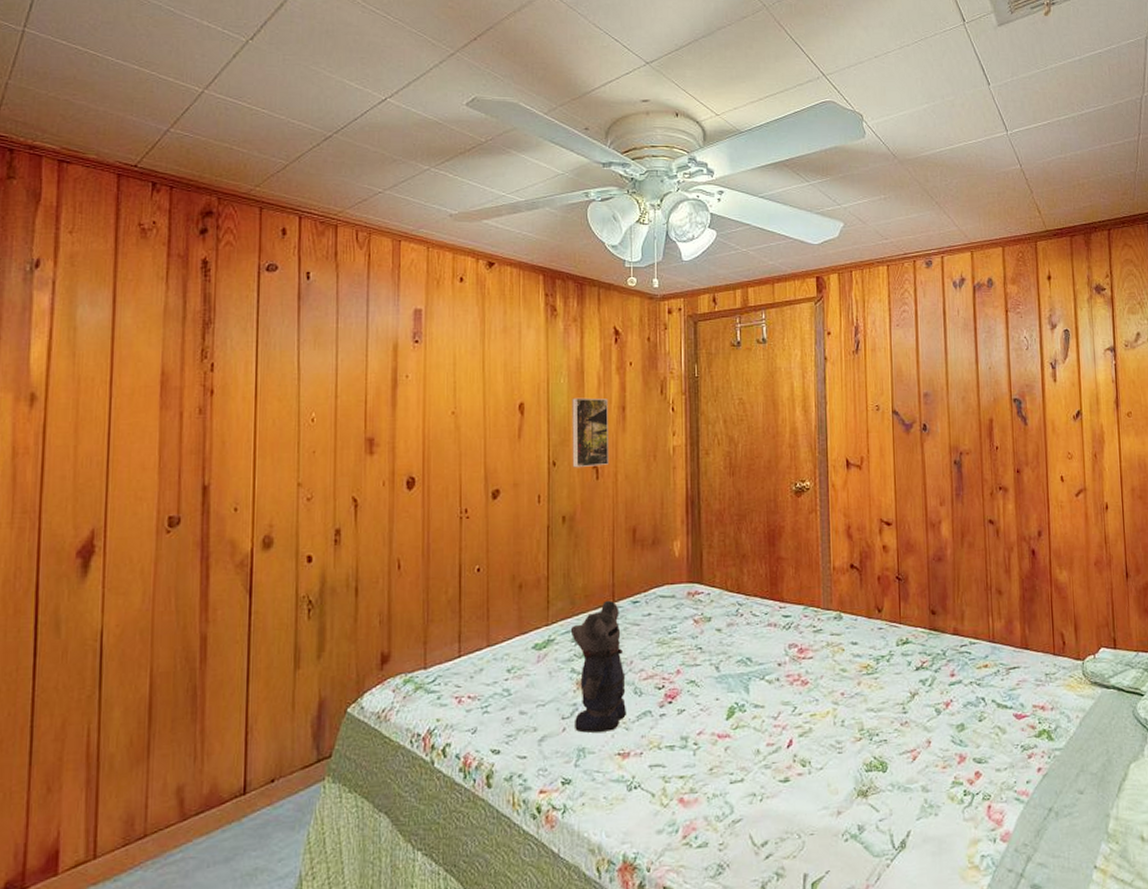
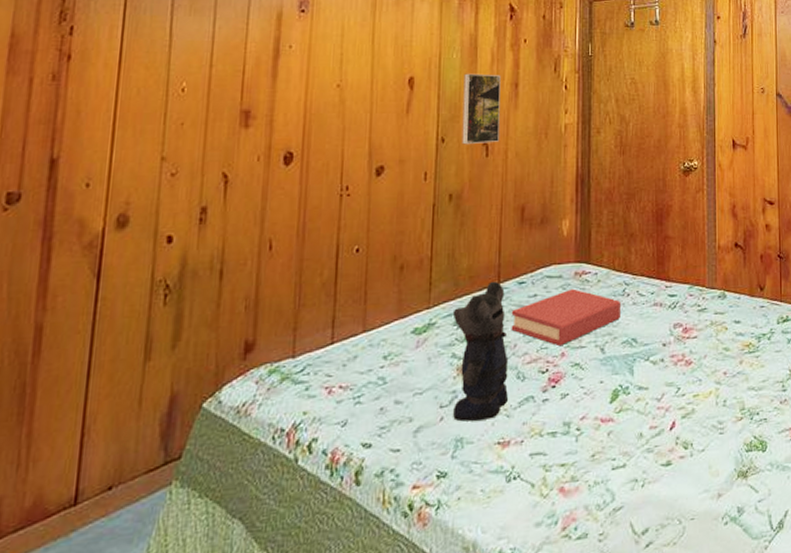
hardback book: none [627,608,734,664] -> present [511,288,620,347]

